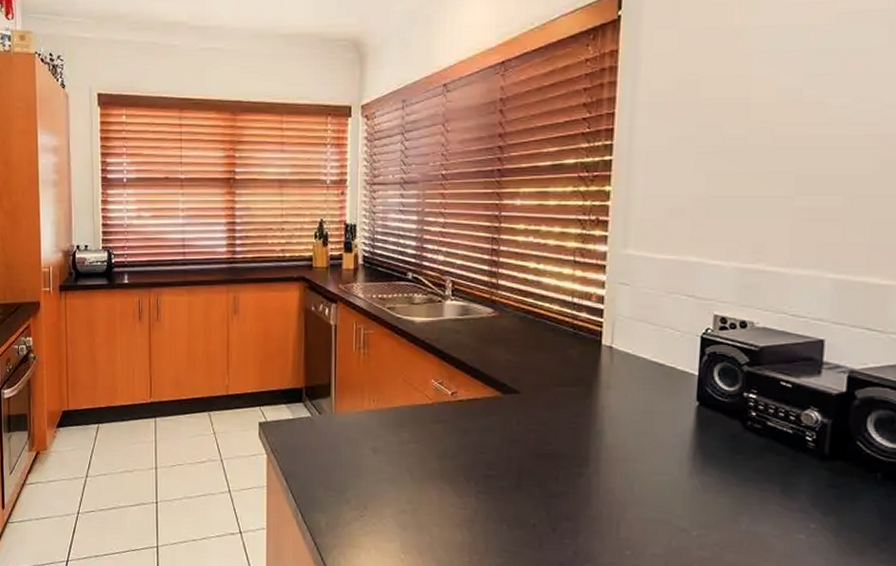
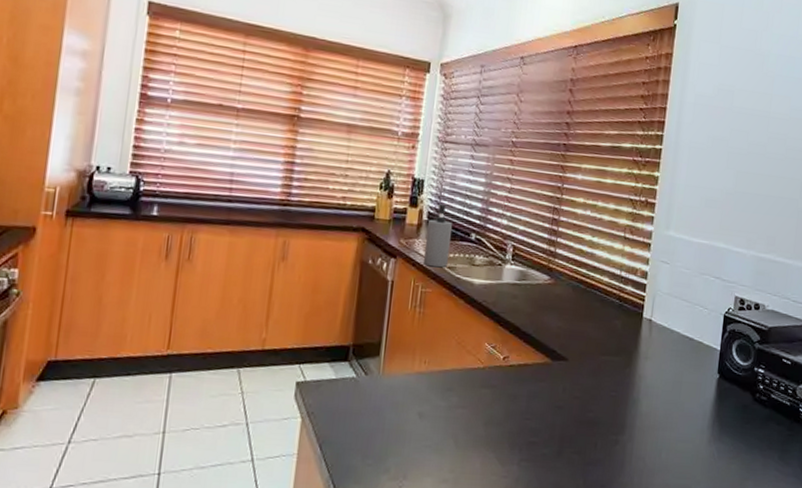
soap dispenser: none [361,246,389,309] -> present [424,204,453,268]

